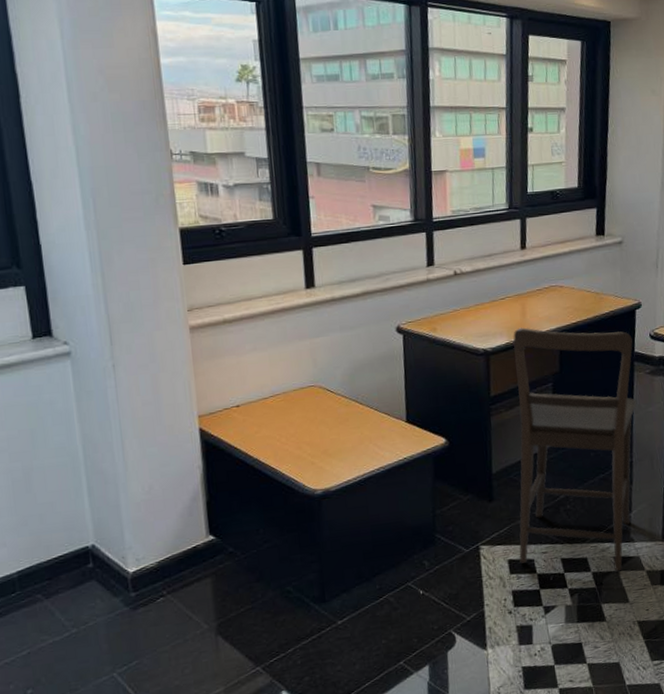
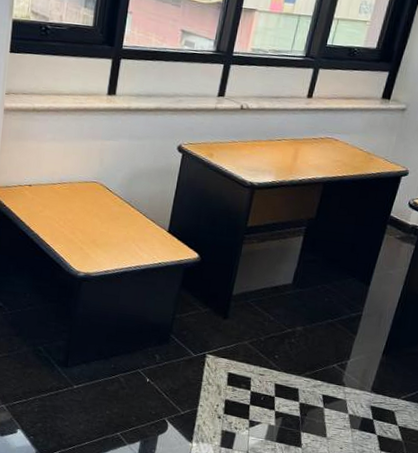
chair: present [512,327,637,572] -> none [238,170,391,408]

